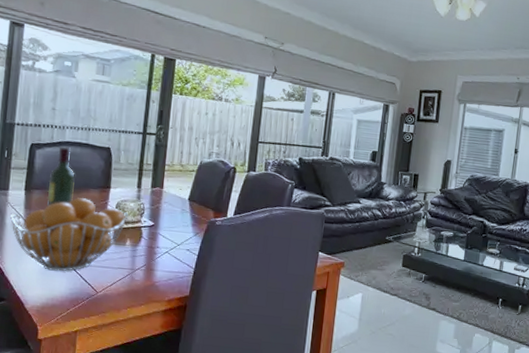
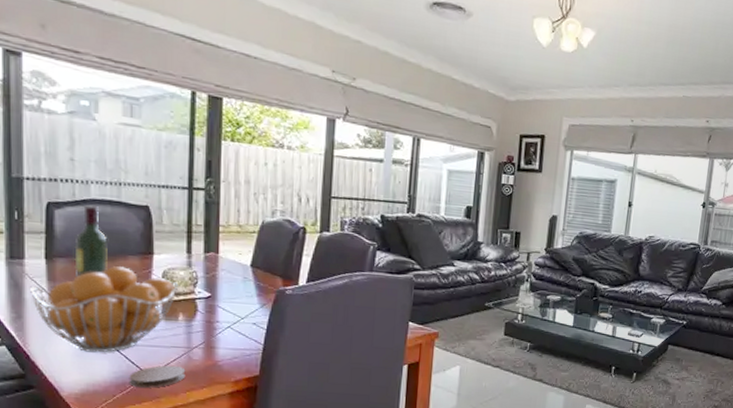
coaster: none [81,284,128,304] -> present [129,365,186,388]

